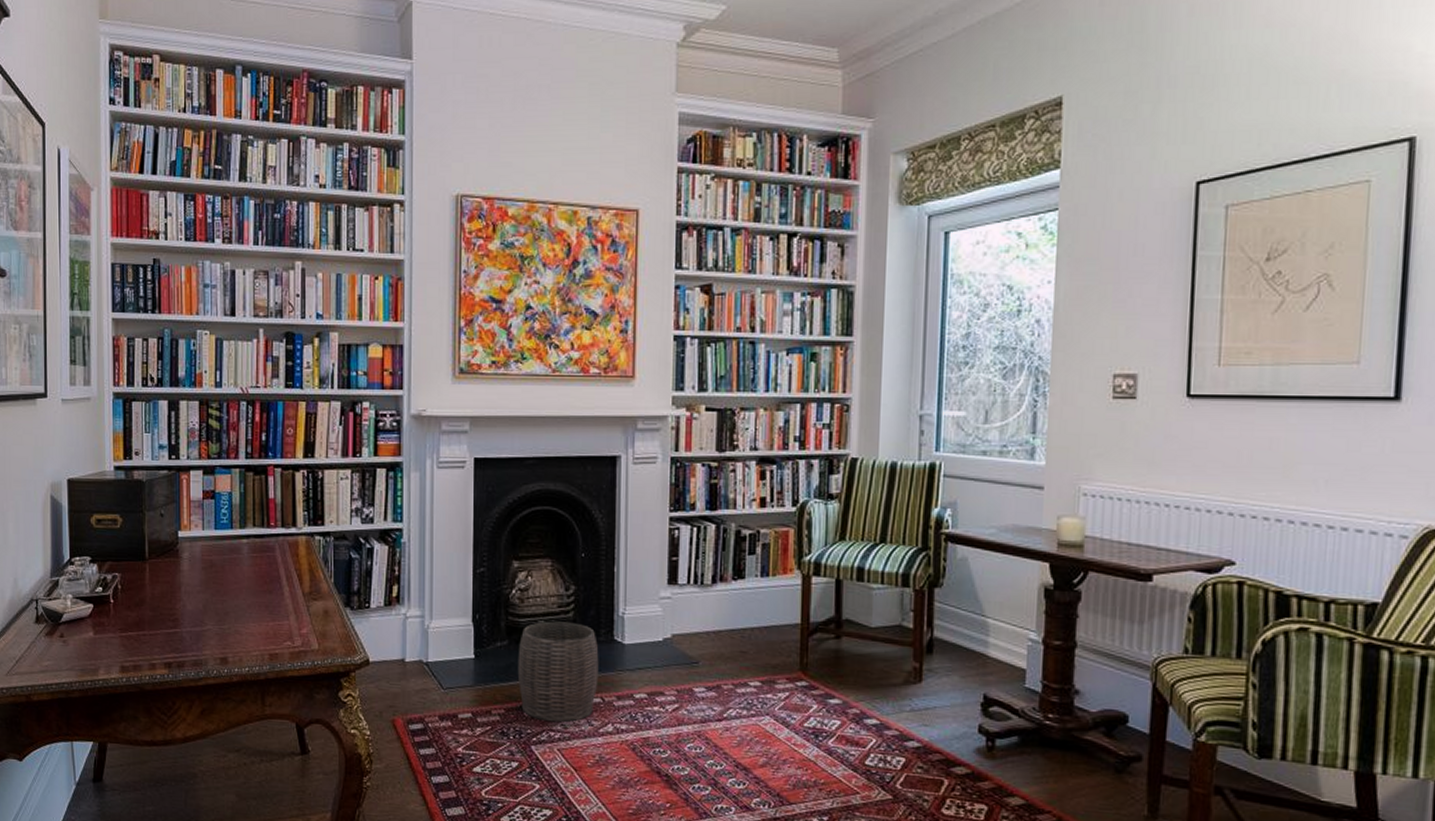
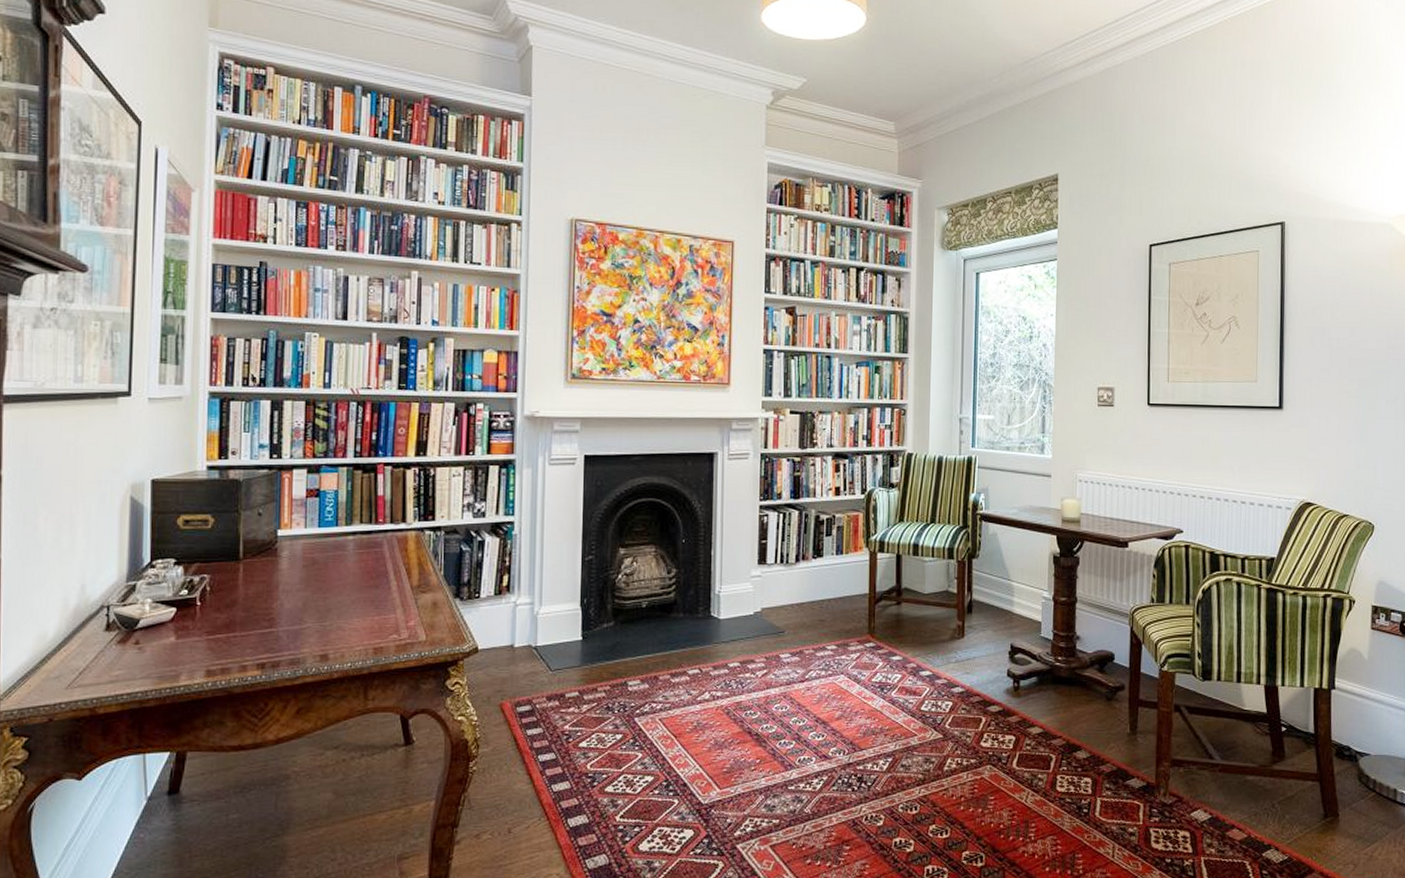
woven basket: present [517,621,599,723] -> none [622,602,697,694]

